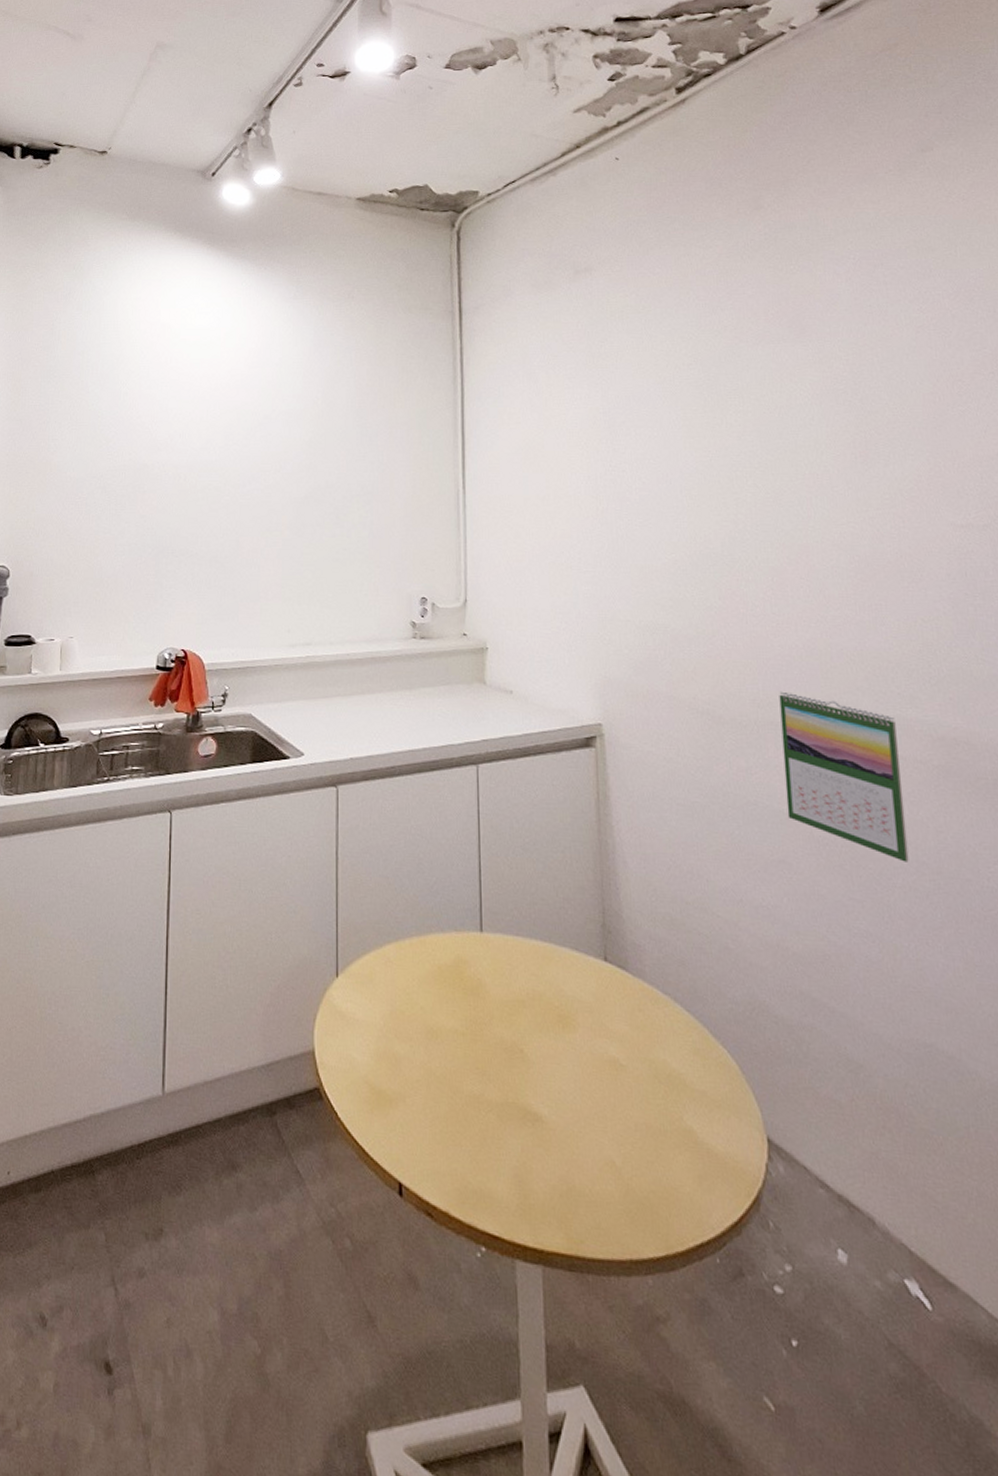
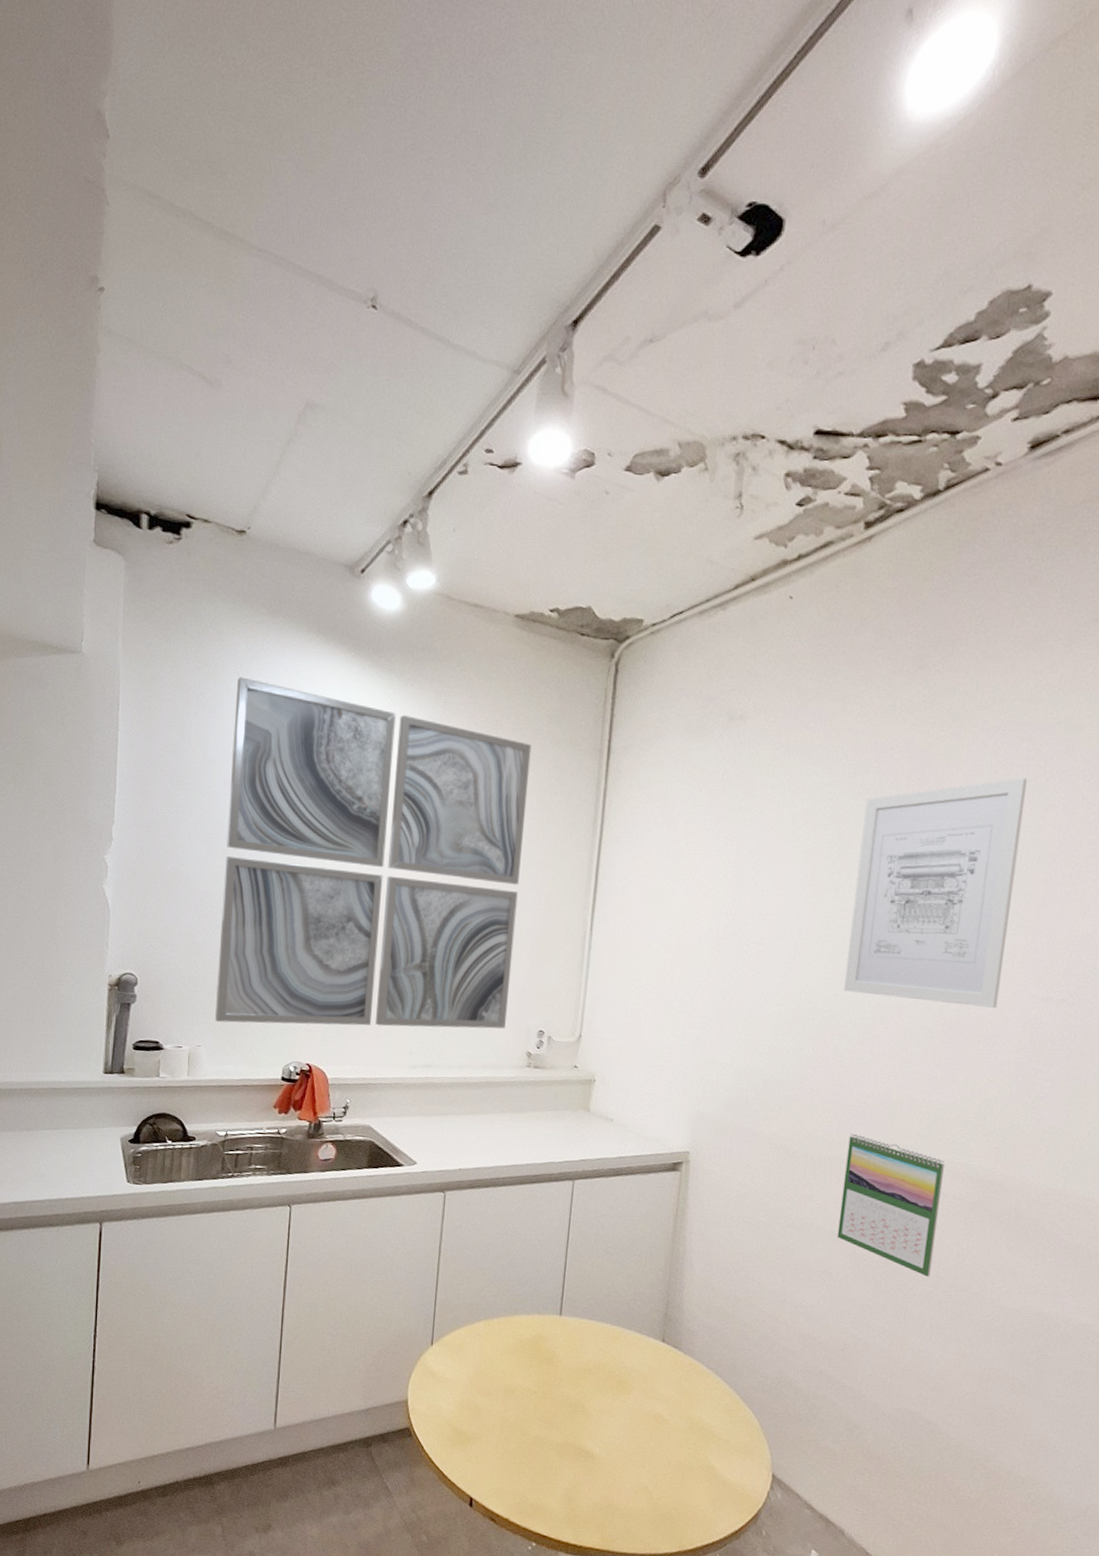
wall art: none [87,276,386,611] -> present [215,677,532,1029]
wall art: none [727,302,914,539] -> present [843,778,1027,1008]

